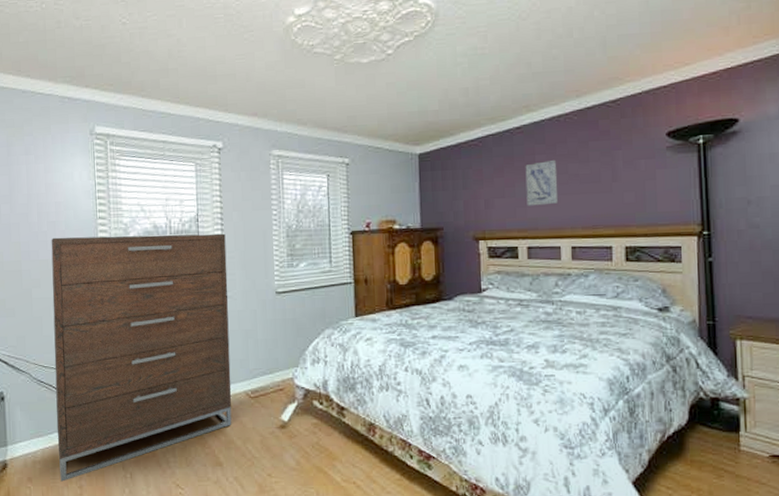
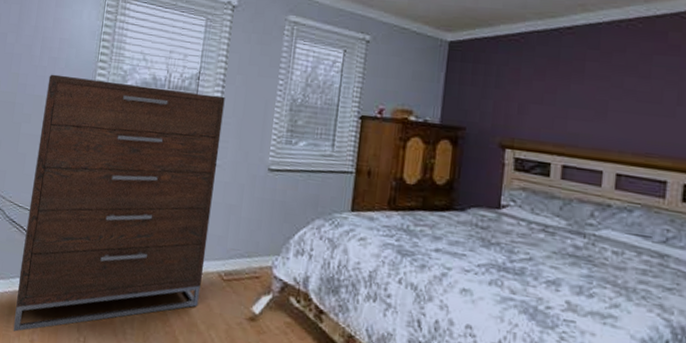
wall art: present [525,161,559,206] -> none [568,70,611,121]

